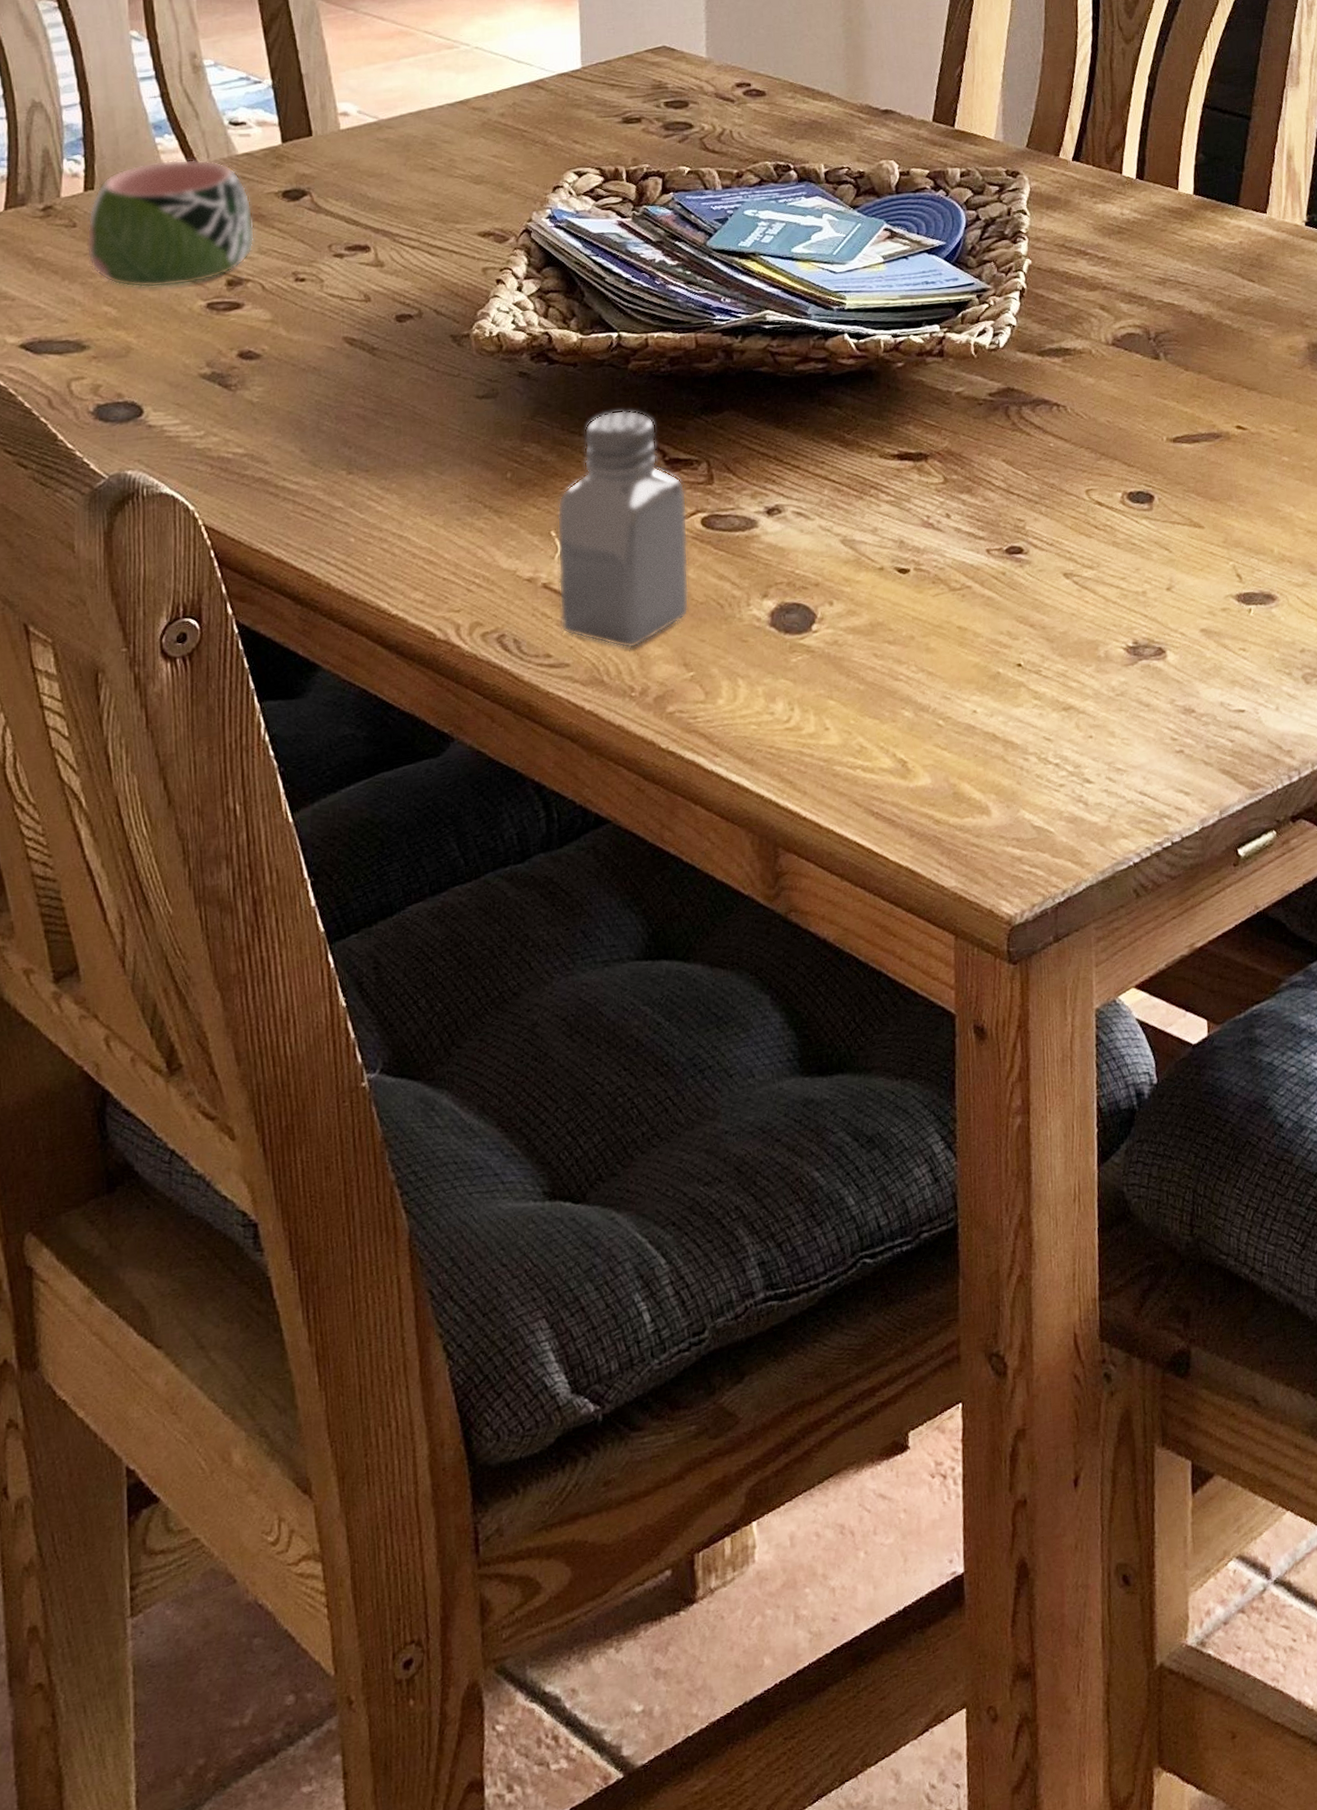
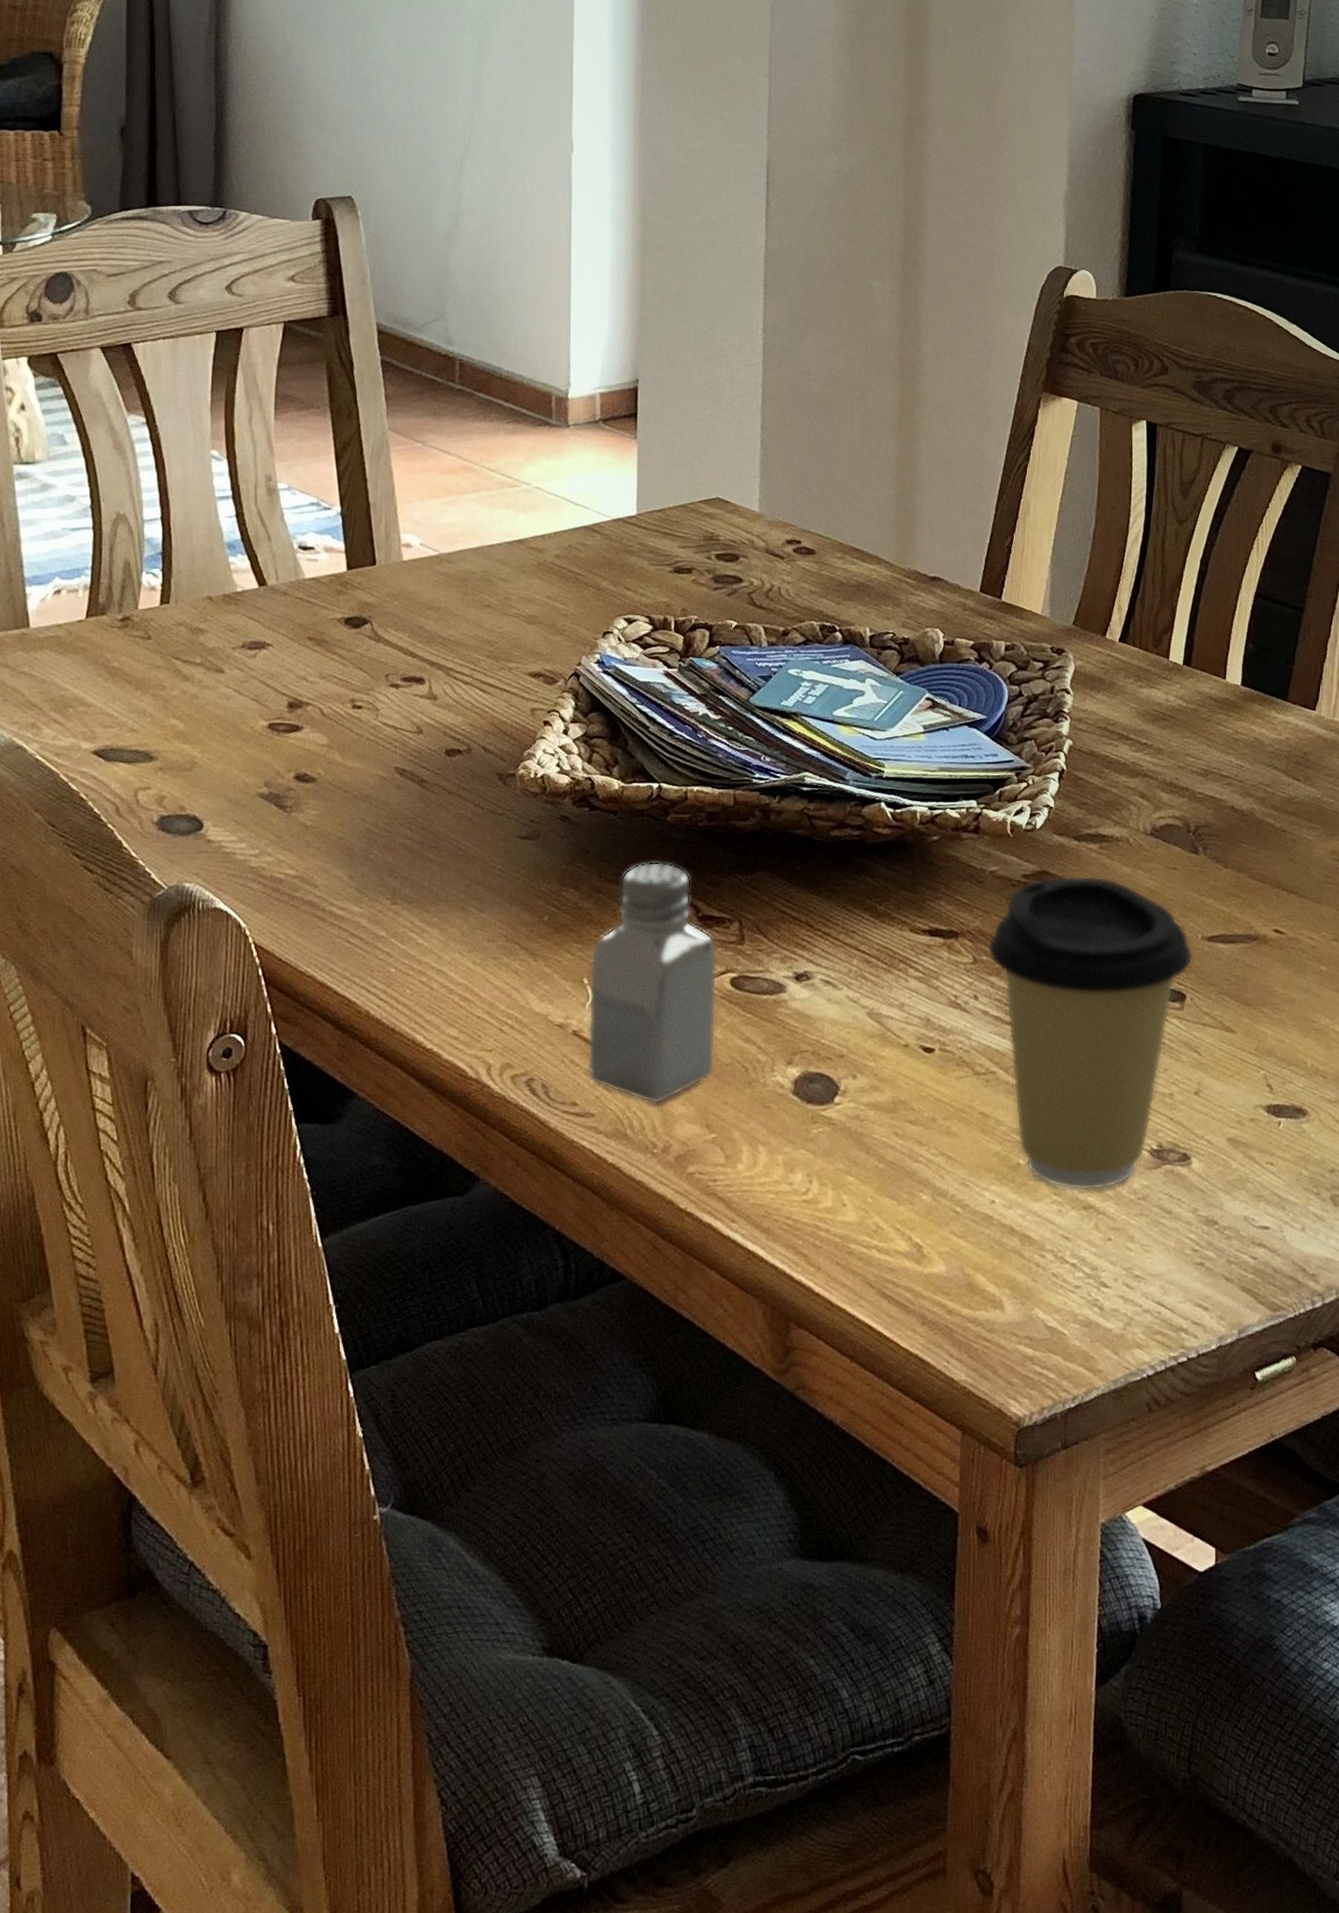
mug: present [86,159,255,288] -> none [159,579,317,705]
coffee cup: none [957,388,1160,694] -> present [987,875,1194,1191]

